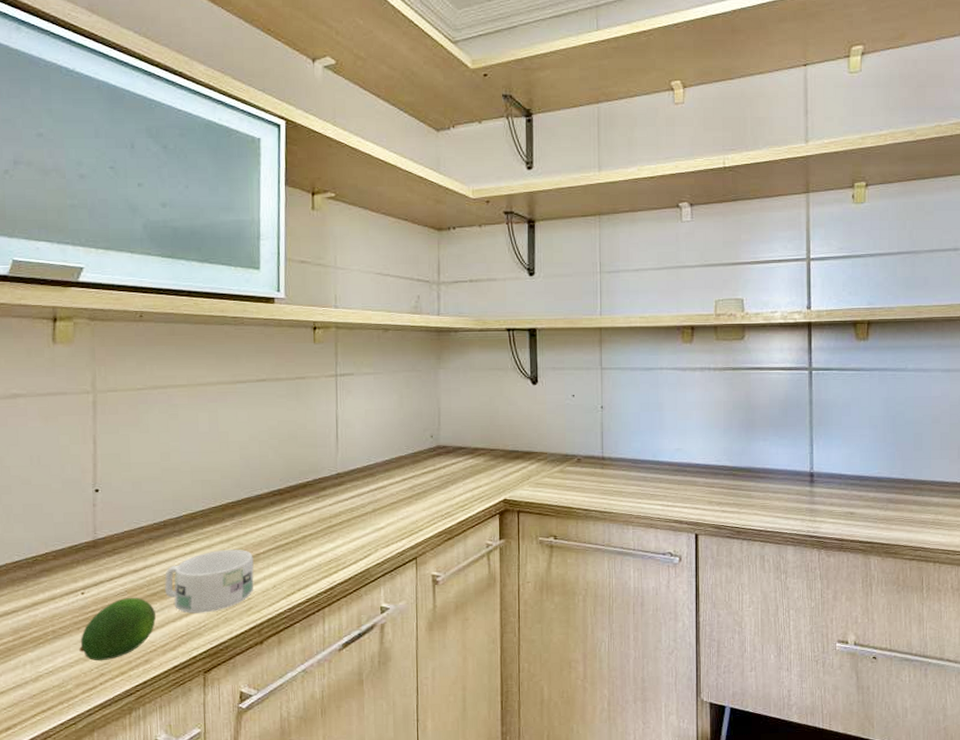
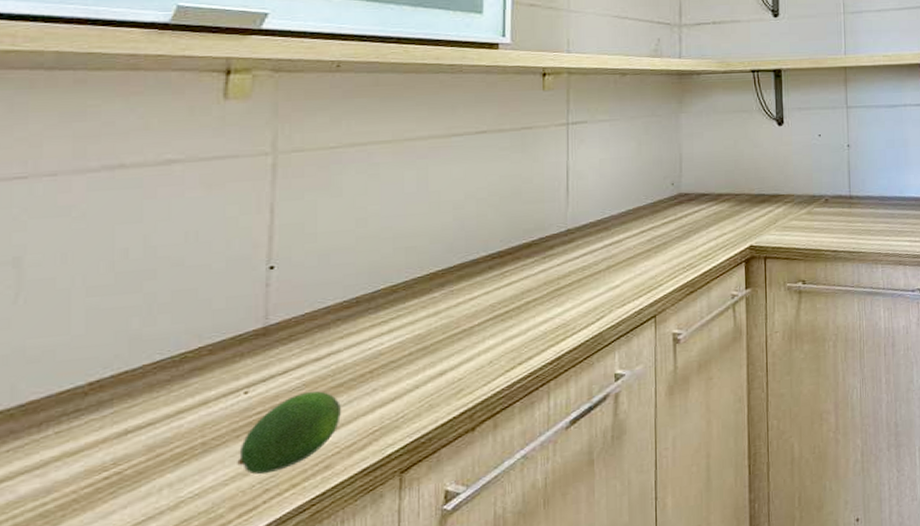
mug: present [165,549,254,614] -> none [355,323,466,404]

